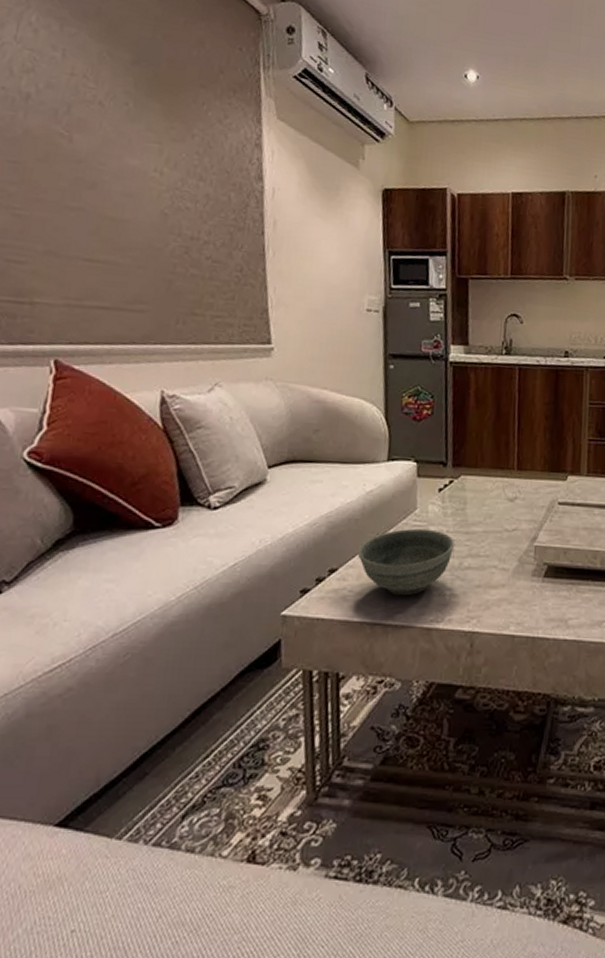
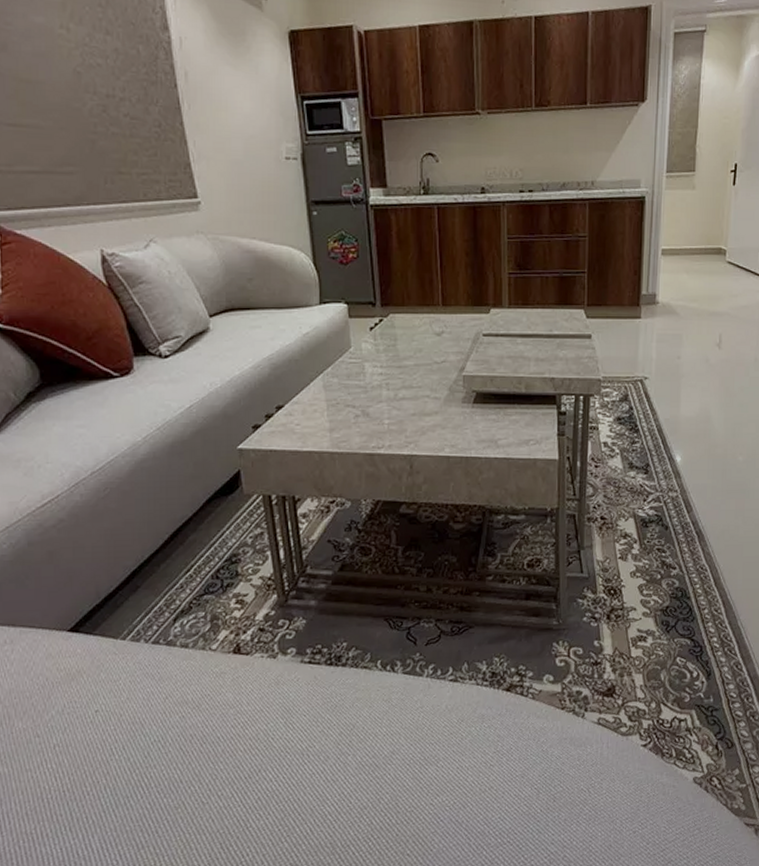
bowl: present [357,528,456,596] -> none [300,365,390,427]

